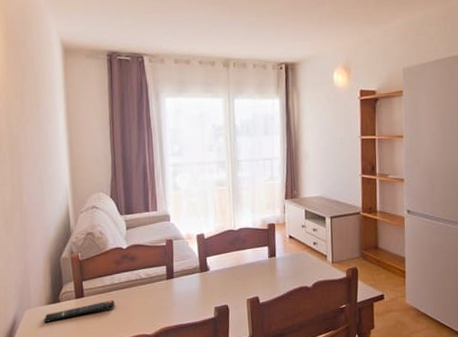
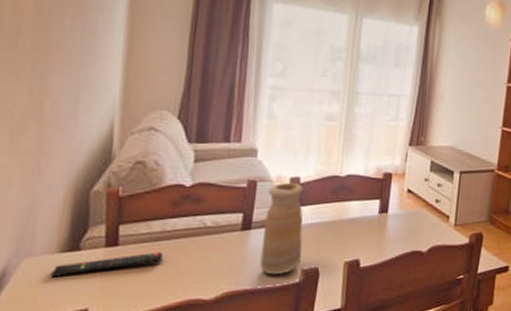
vase: none [181,238,214,313] -> present [260,182,304,275]

